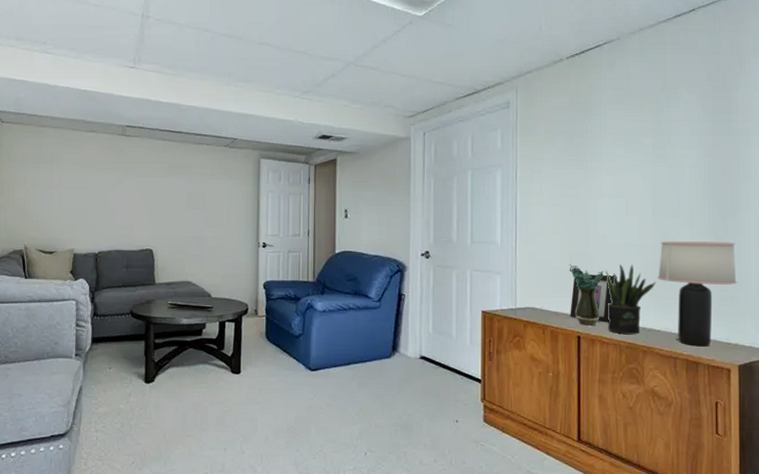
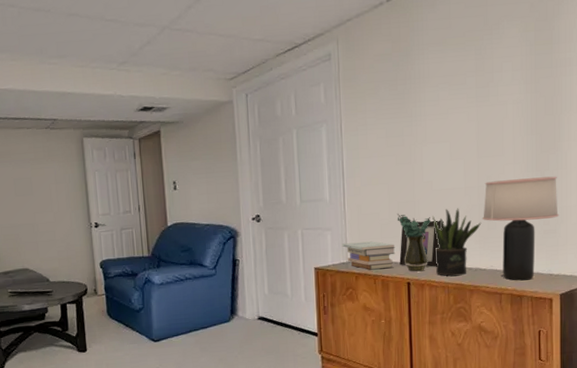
books: none [511,289,566,320] -> present [342,241,396,270]

